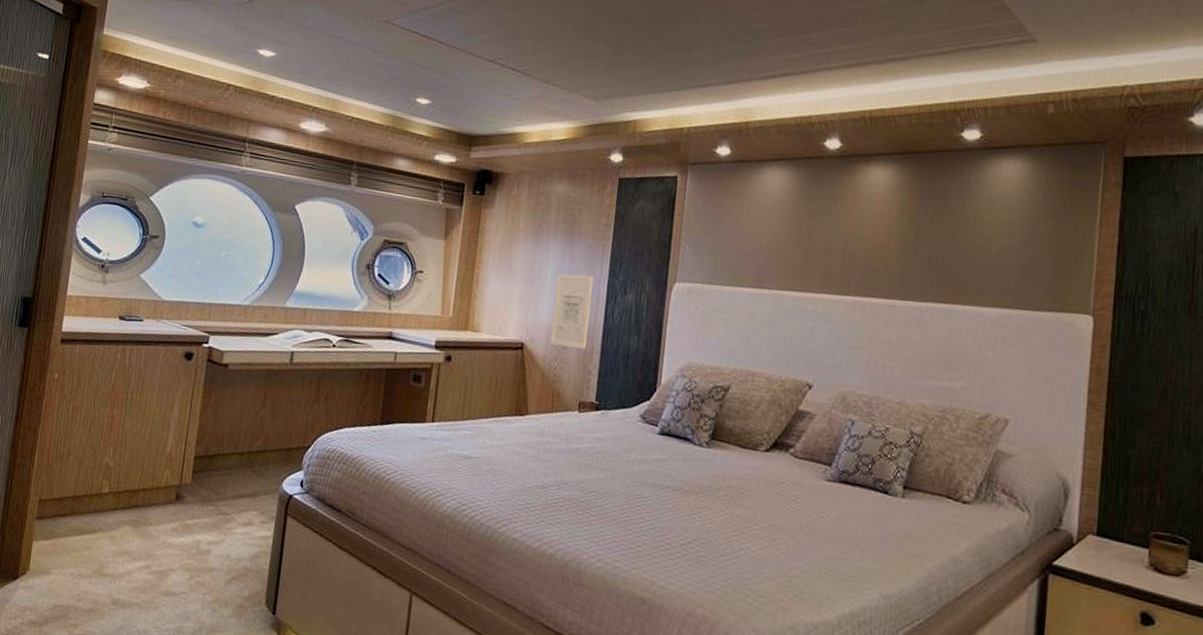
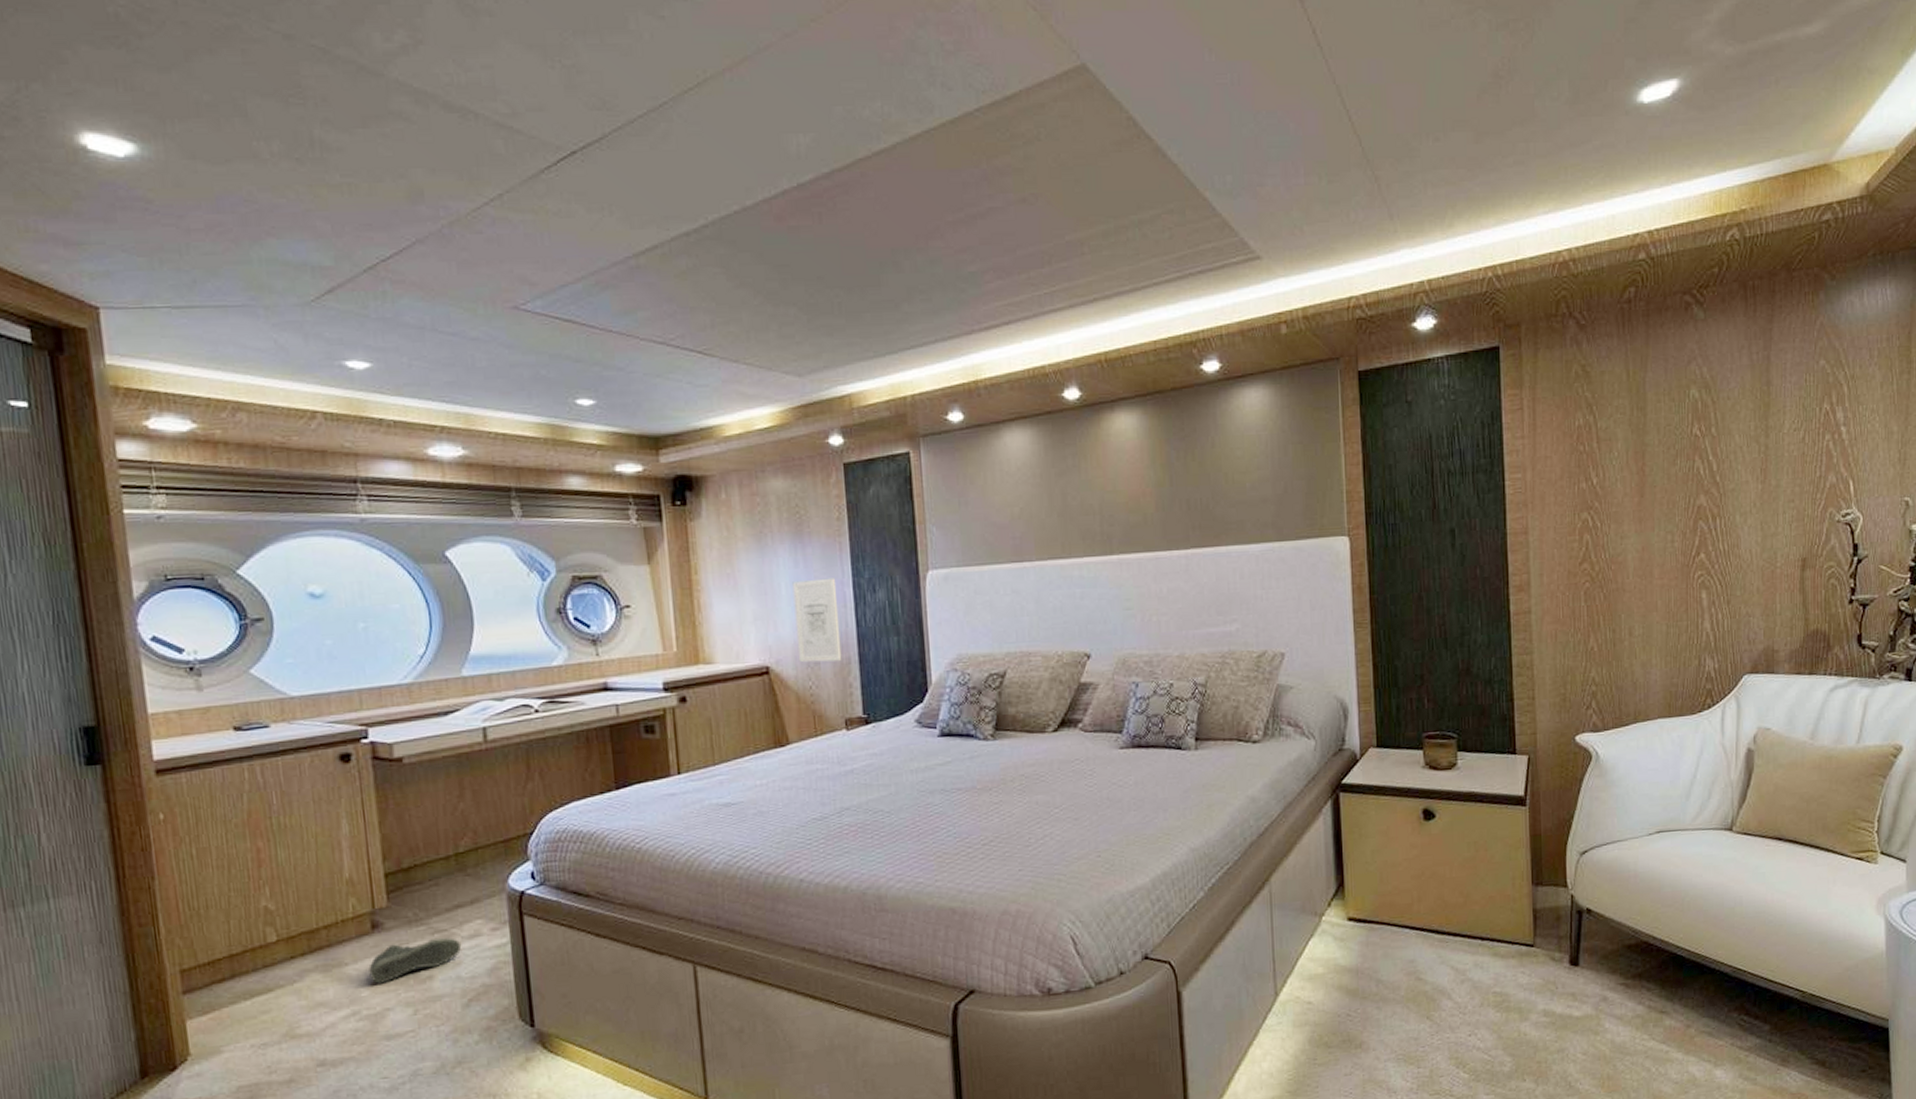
sneaker: none [165,516,237,547] -> present [368,938,462,984]

